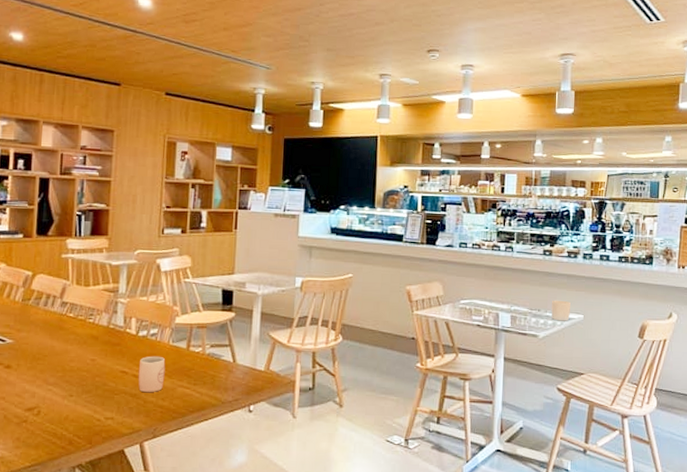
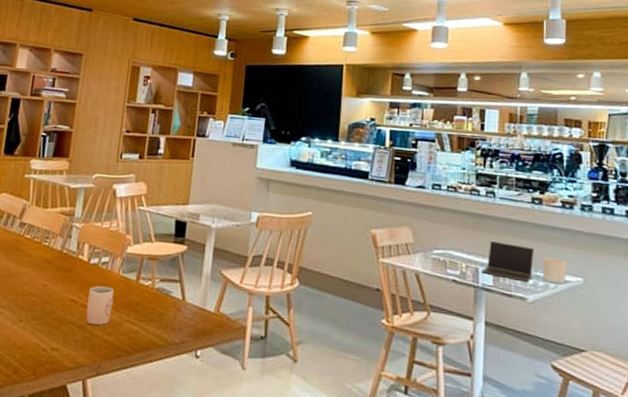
laptop computer: none [501,290,544,321] -> present [481,241,534,282]

